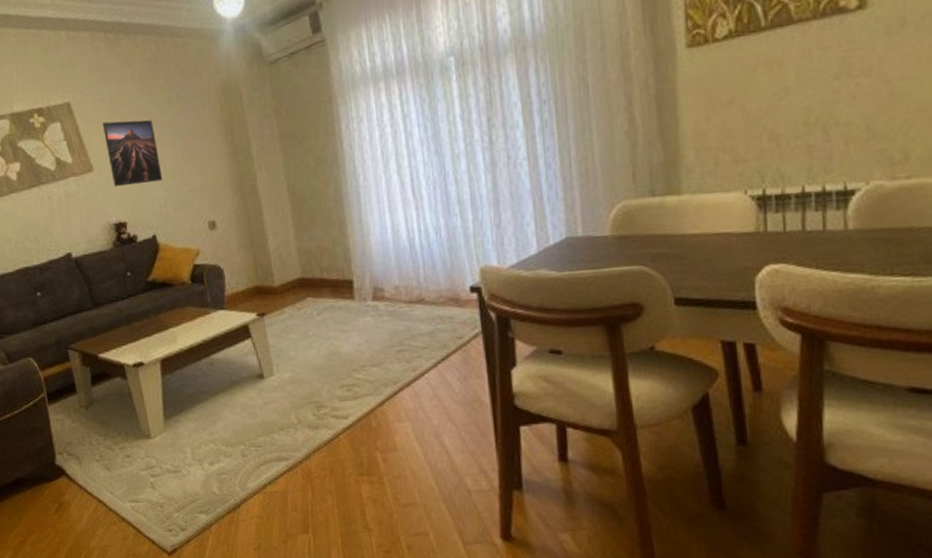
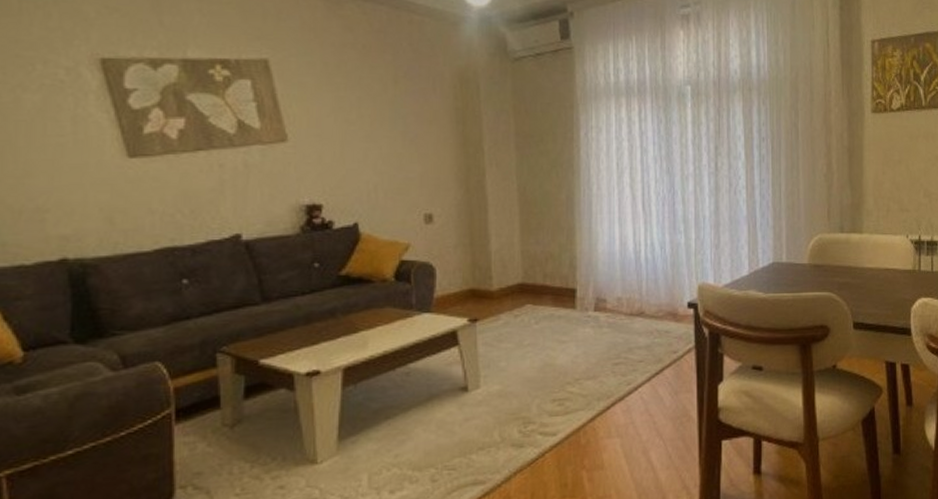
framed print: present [103,120,163,187] -> none [308,89,376,164]

